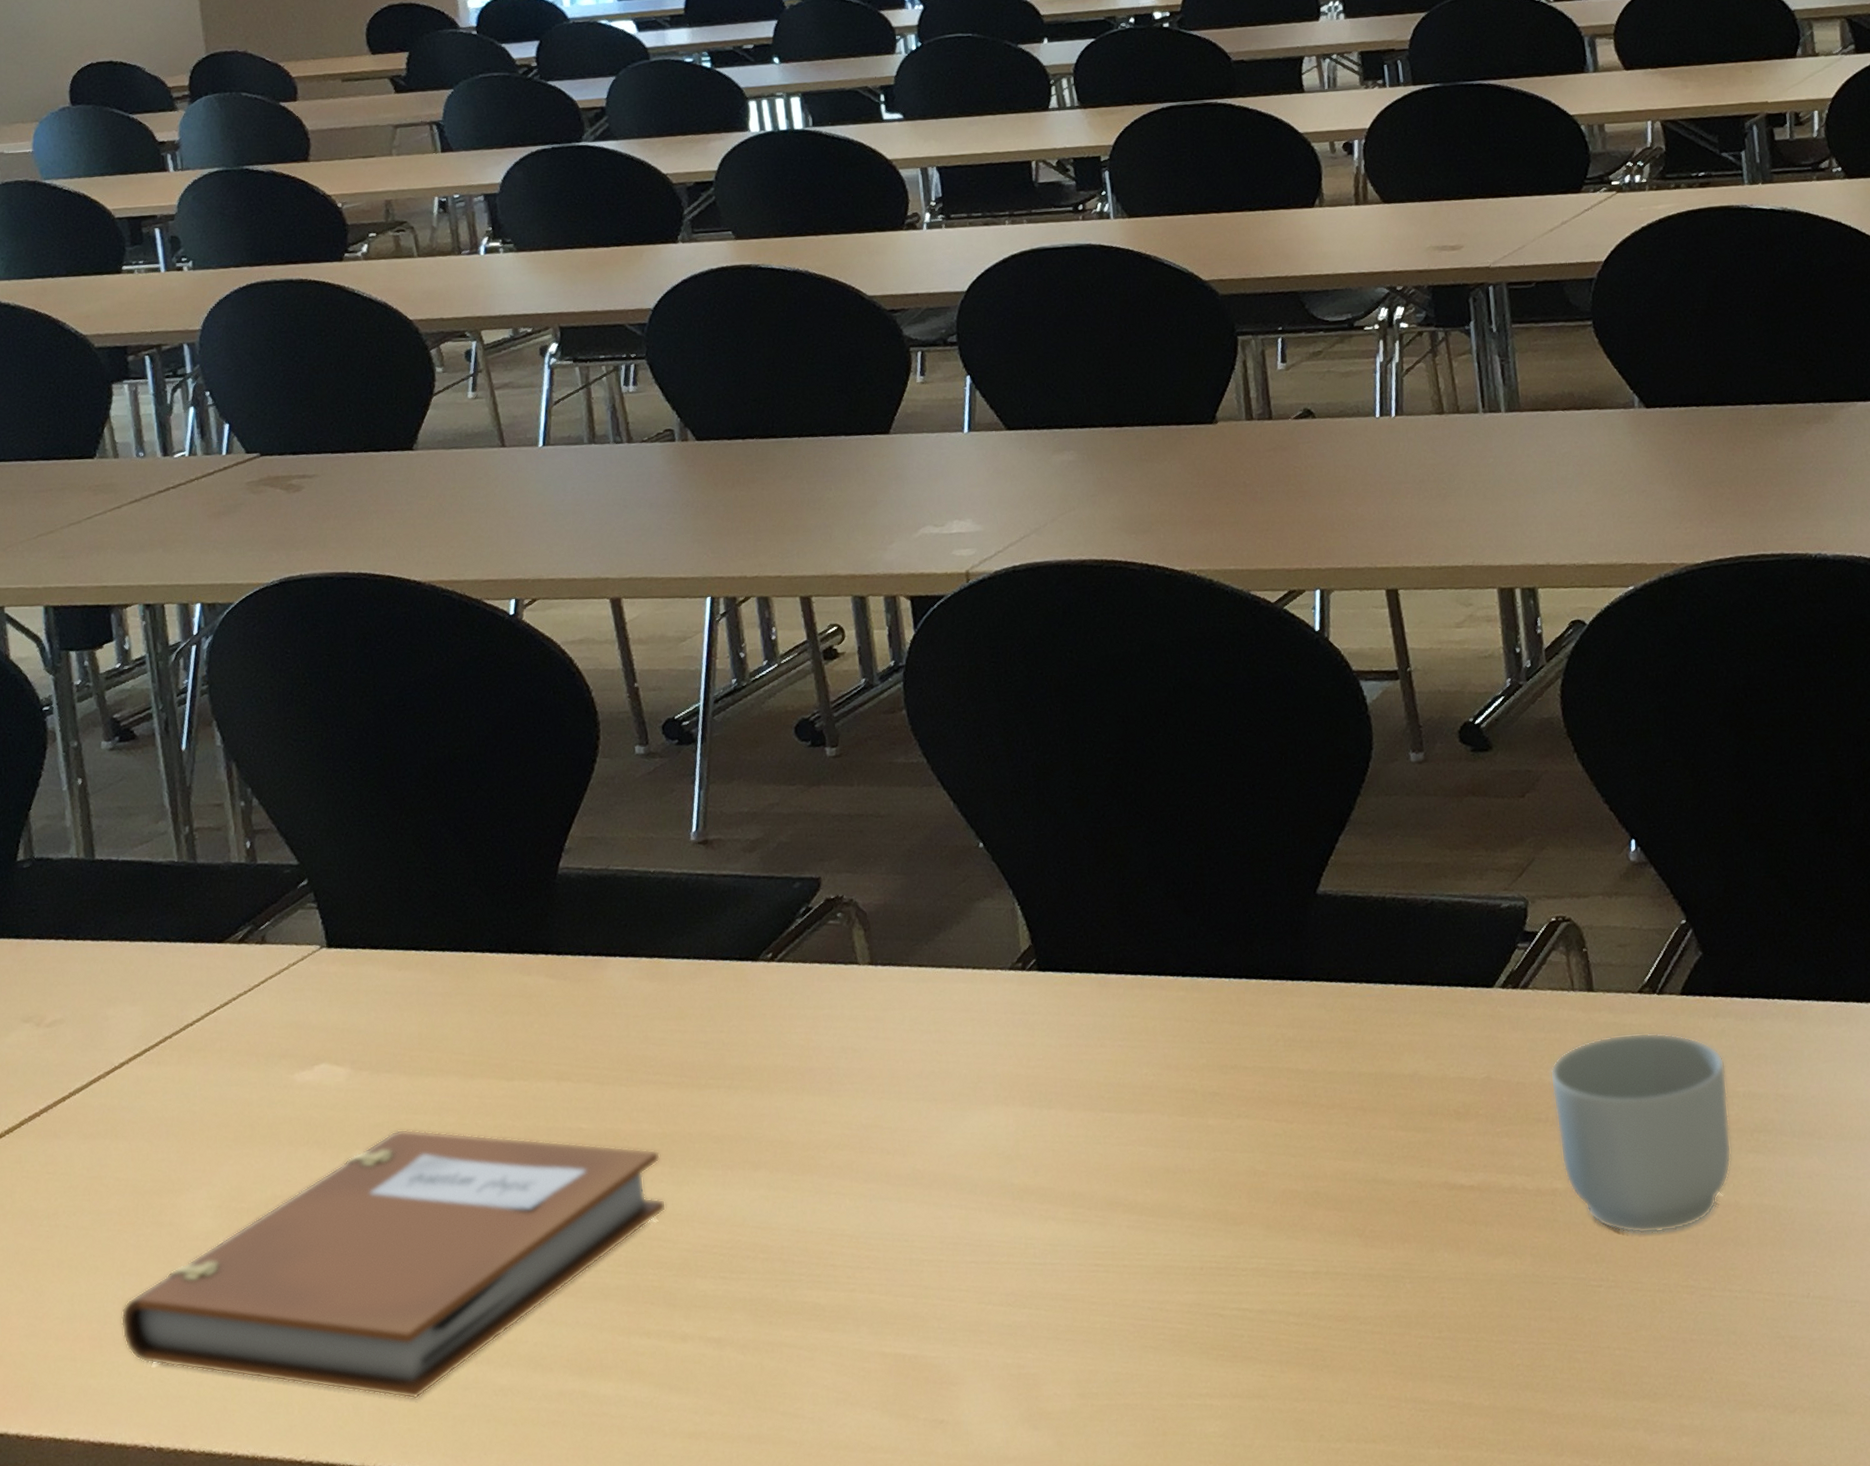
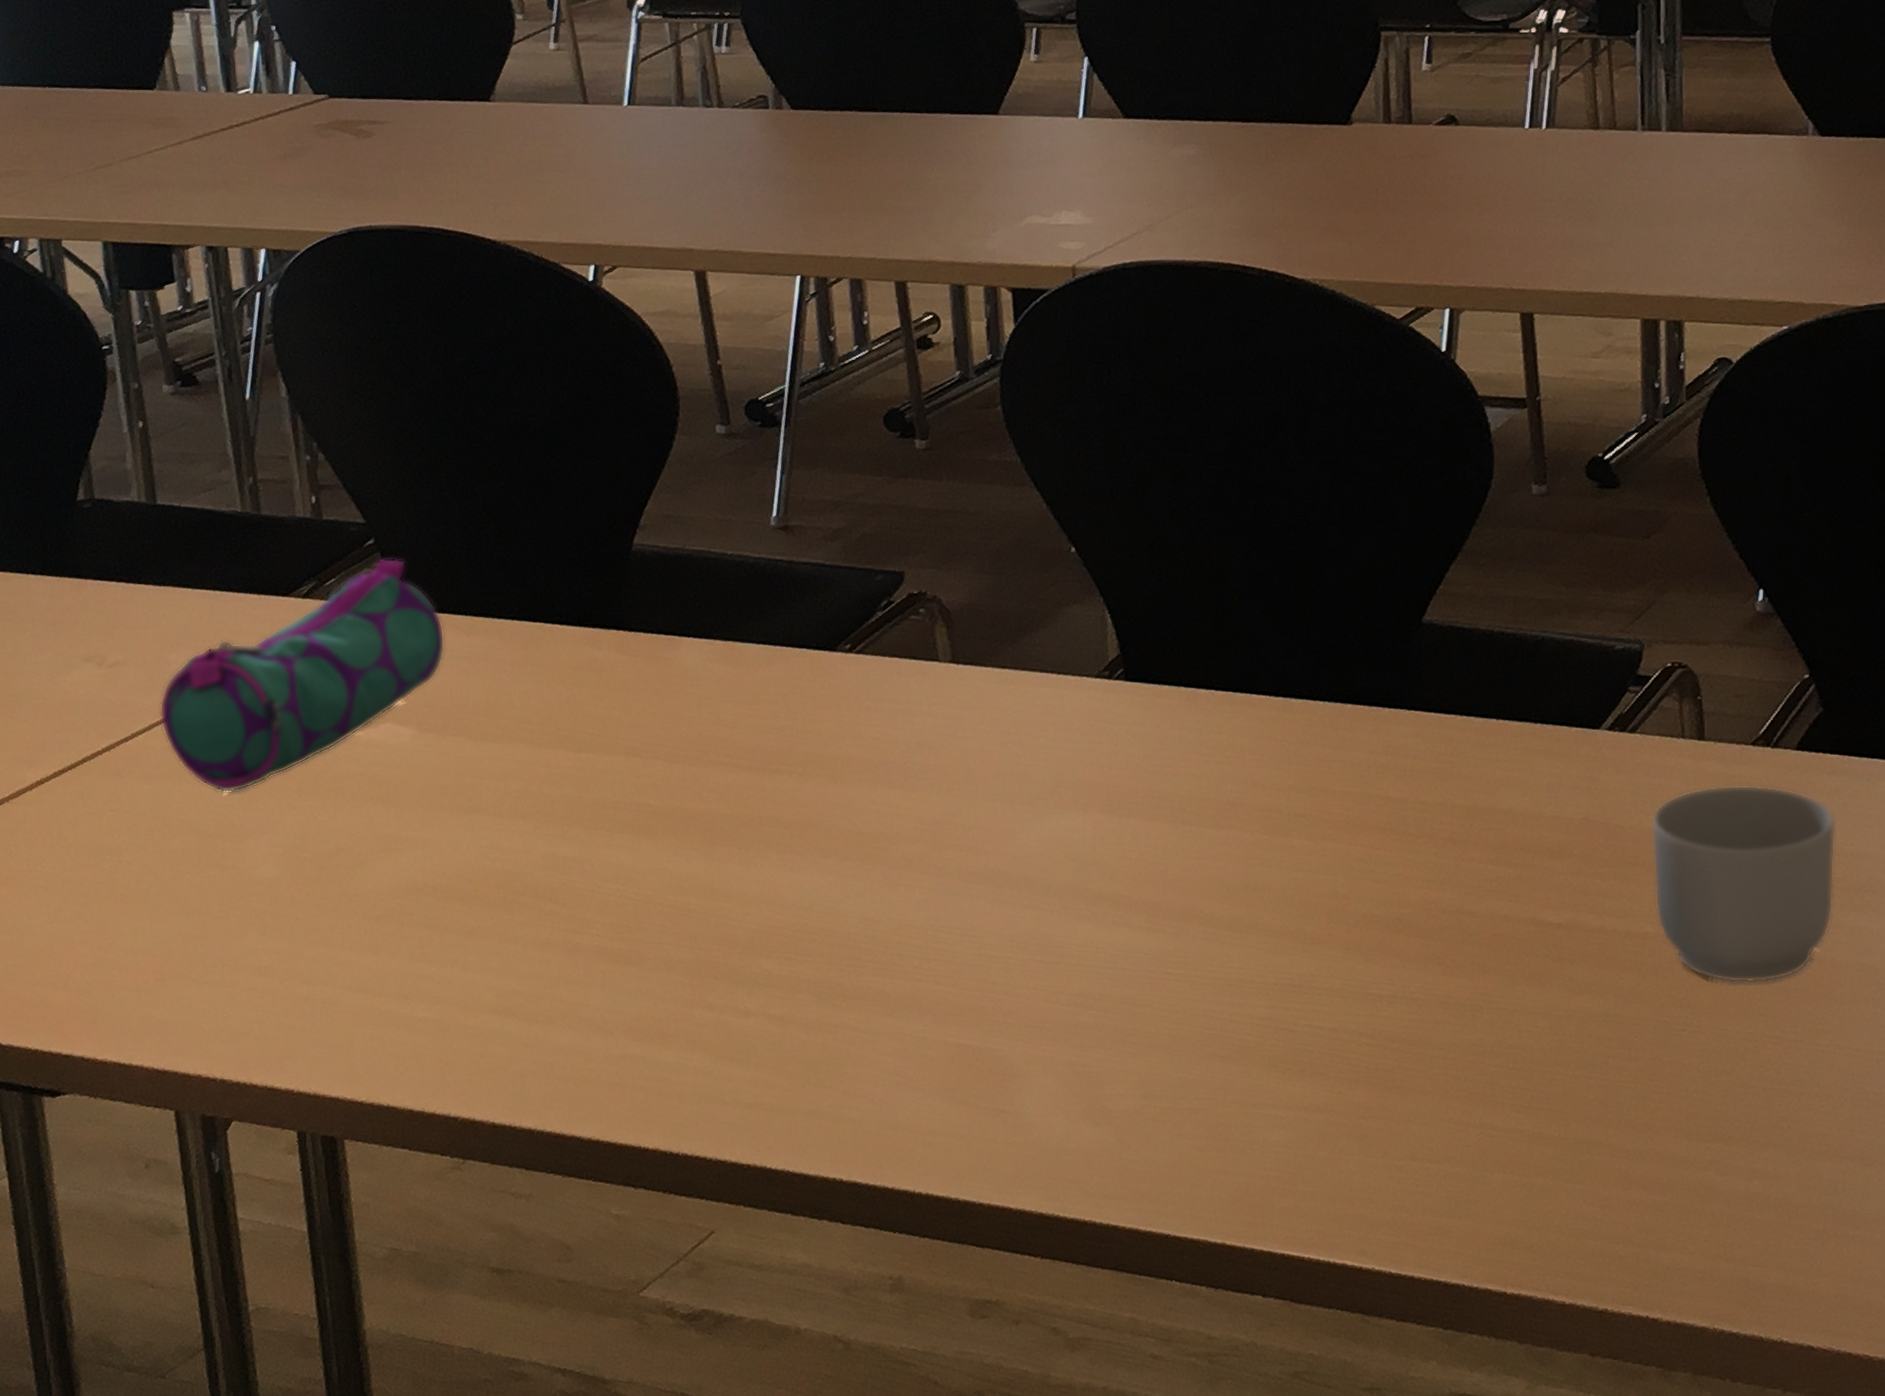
pencil case: none [97,897,378,1147] -> present [159,558,445,793]
notebook: present [120,1129,667,1399] -> none [184,792,733,1052]

